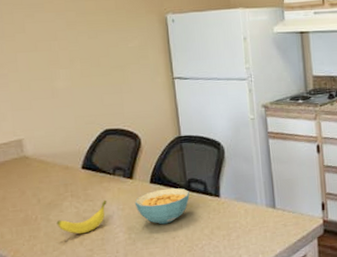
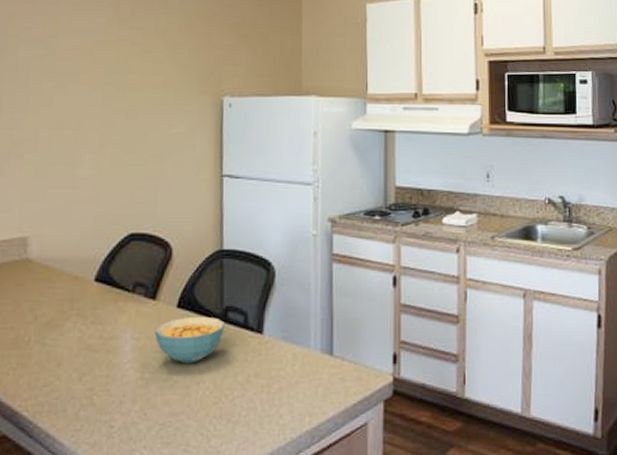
banana: present [56,200,107,234] -> none [53,324,120,367]

